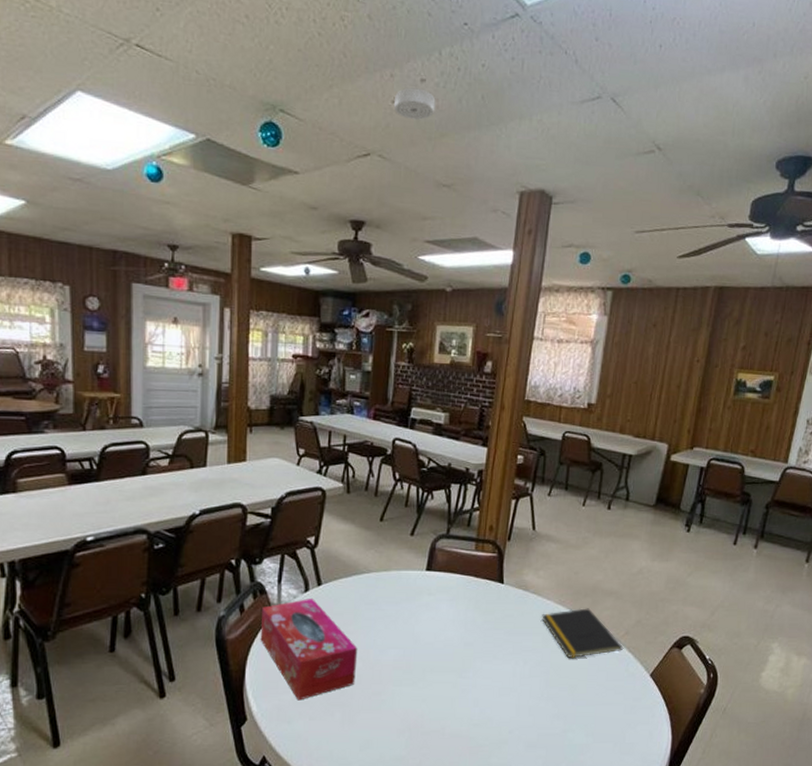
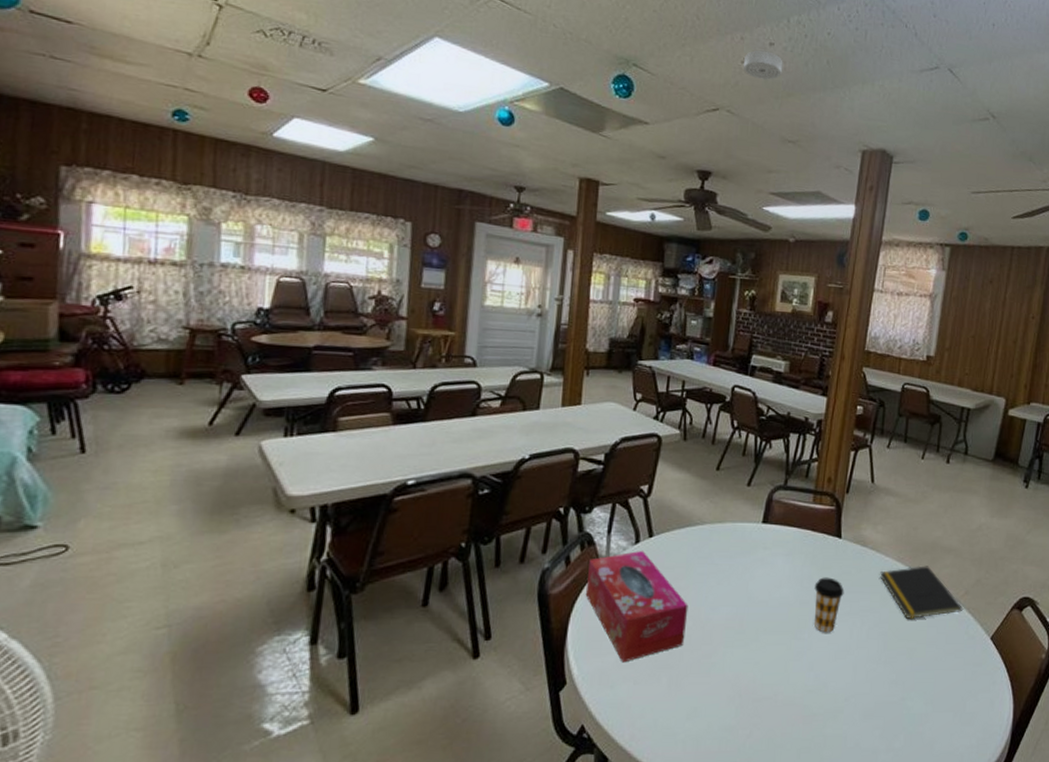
coffee cup: none [478,620,507,672] -> present [814,577,844,633]

